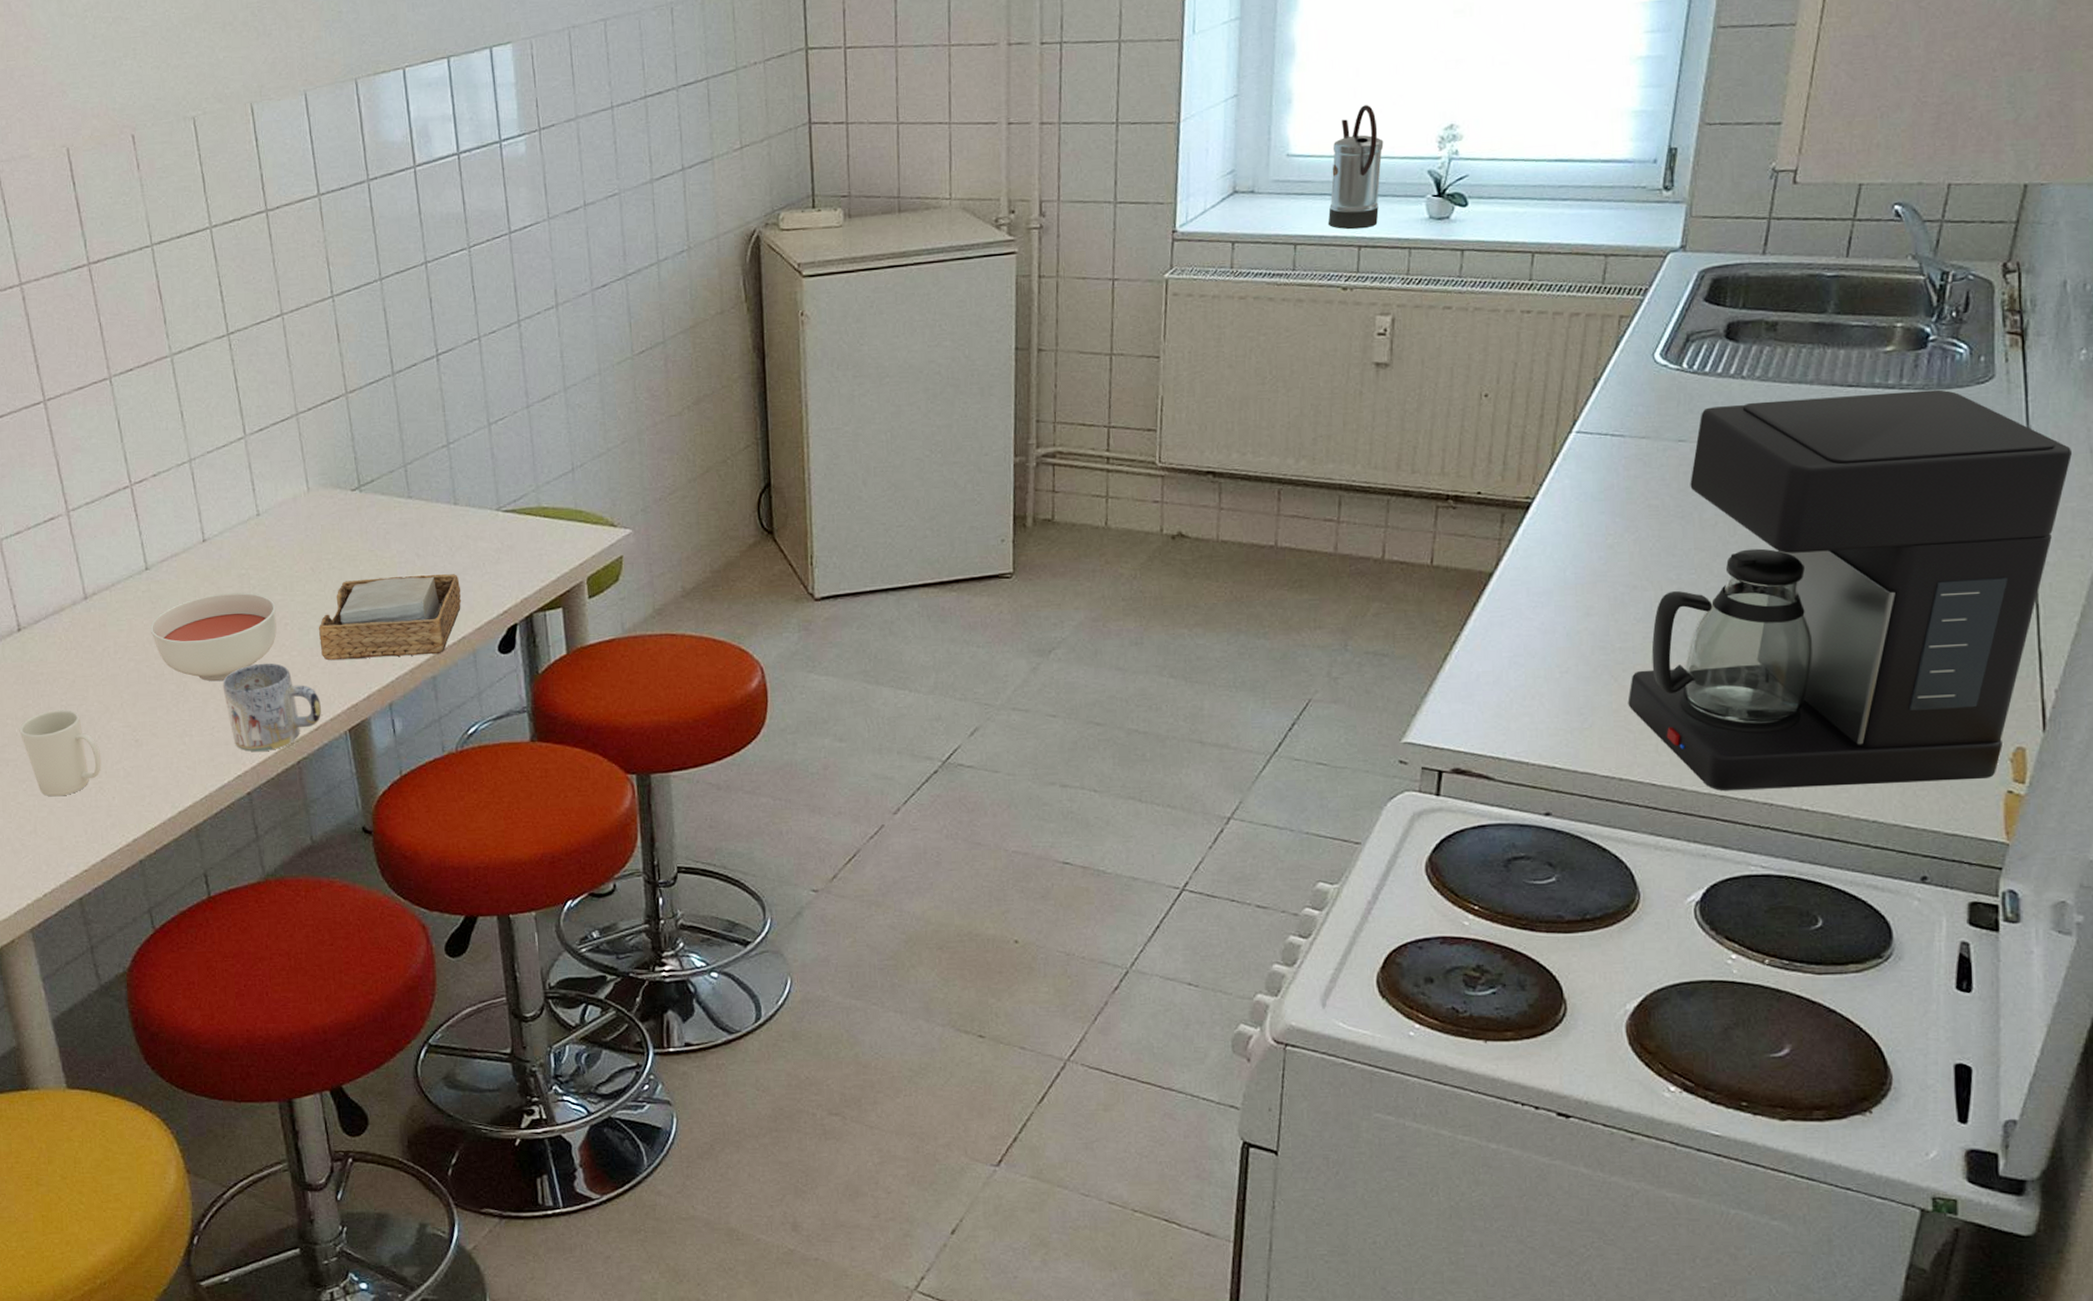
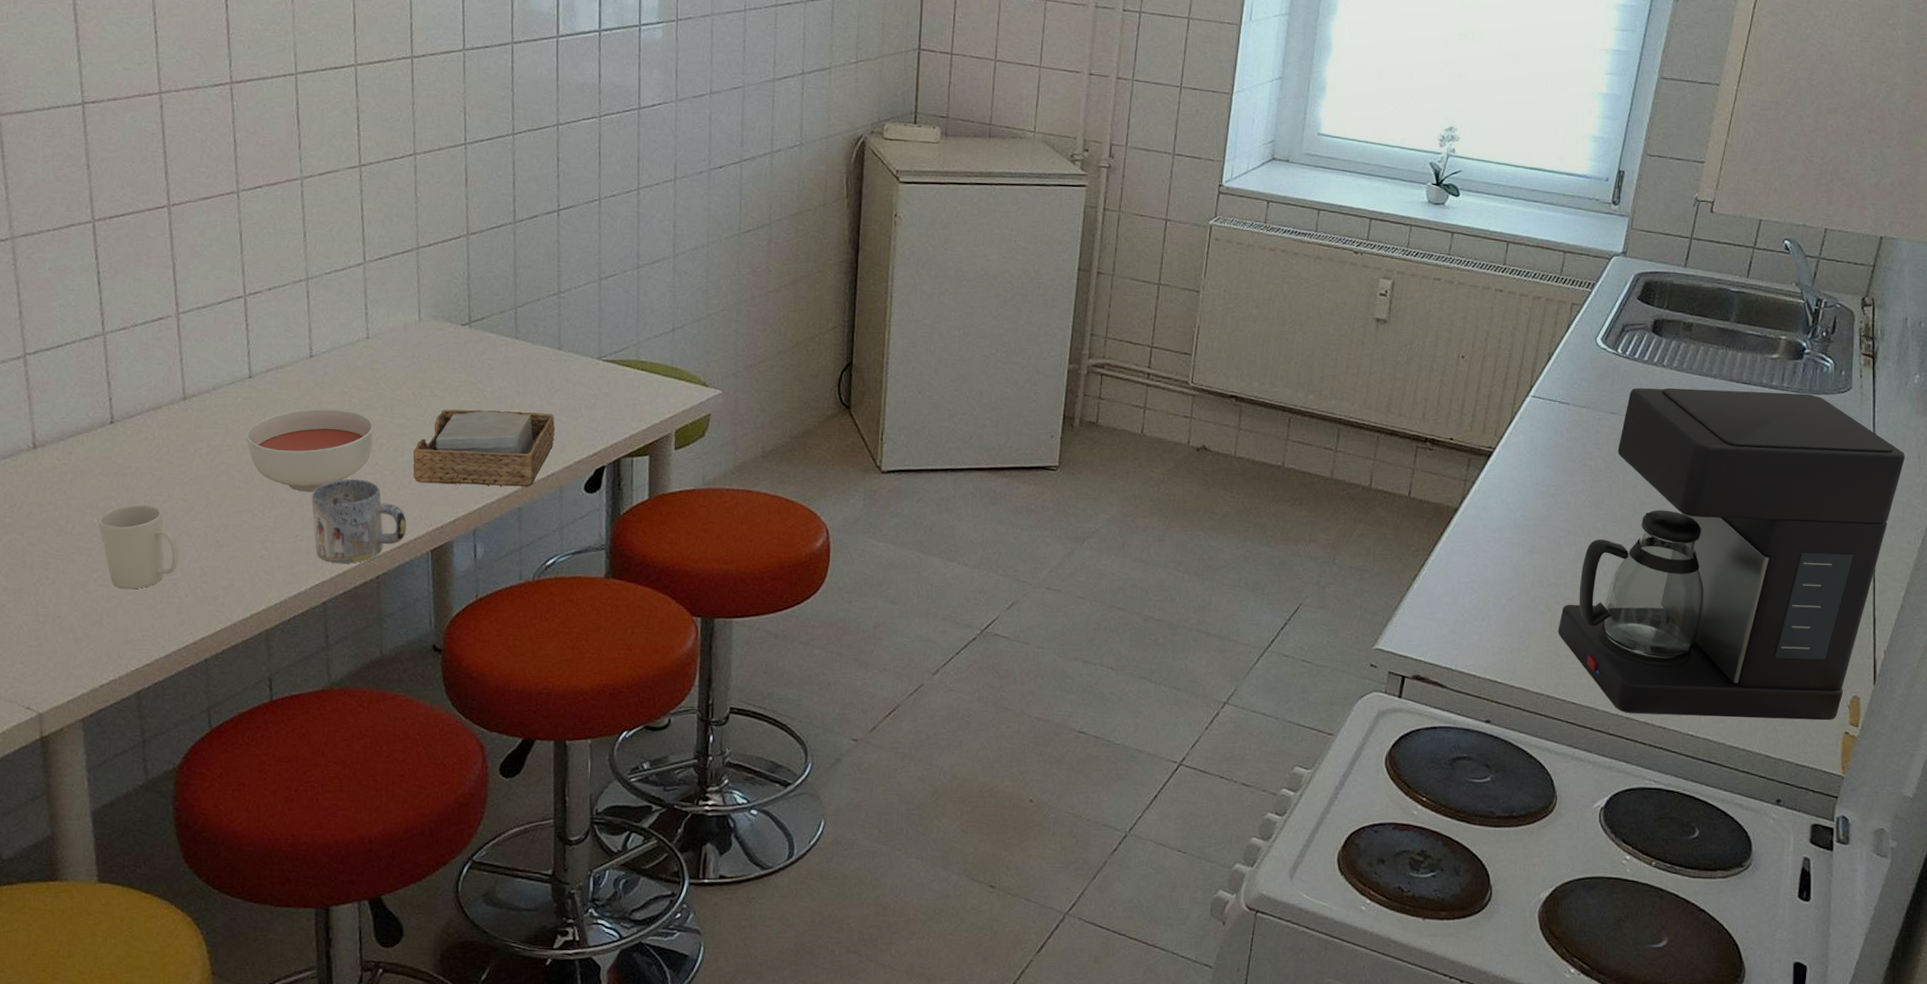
watering can: present [1328,105,1384,229] -> none [1347,101,1397,204]

